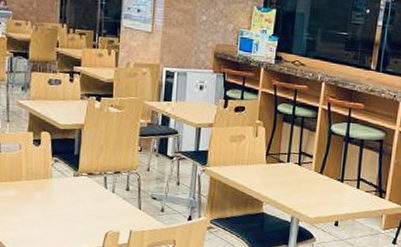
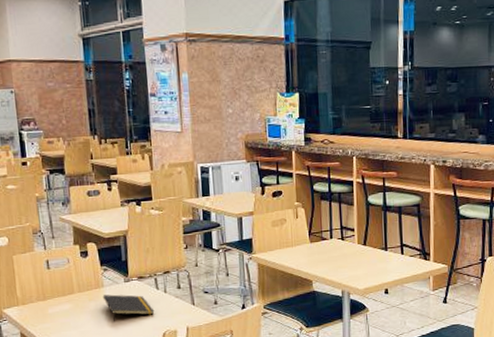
notepad: none [50,186,100,215] -> present [102,294,155,322]

